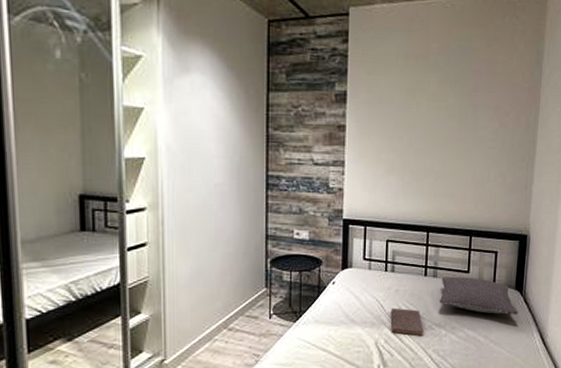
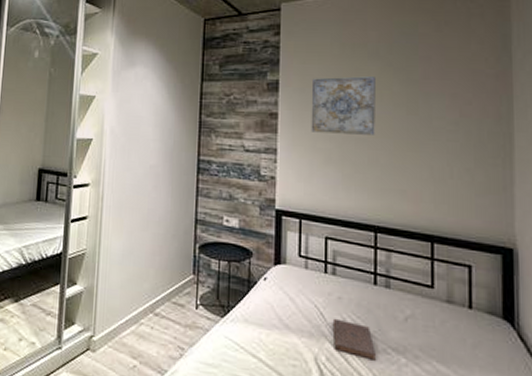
wall art: none [376,88,434,145] -> present [311,76,375,135]
pillow: present [440,276,518,316] -> none [396,289,511,356]

